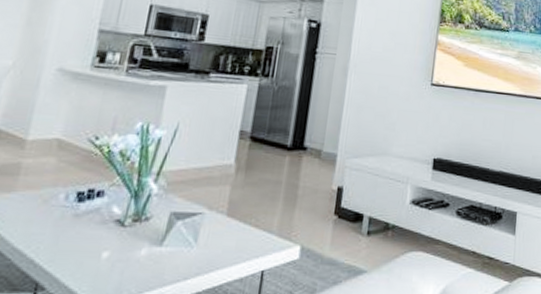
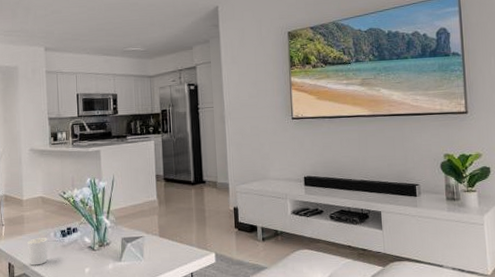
candle holder: none [12,199,53,241] -> present [26,238,48,266]

